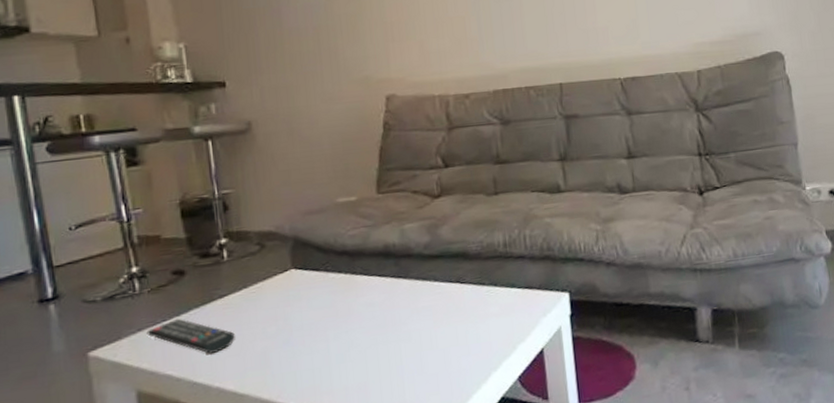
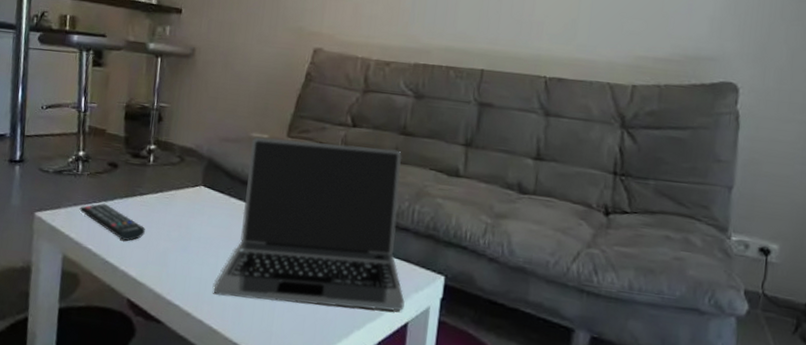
laptop: none [330,180,536,381] -> present [213,137,405,312]

